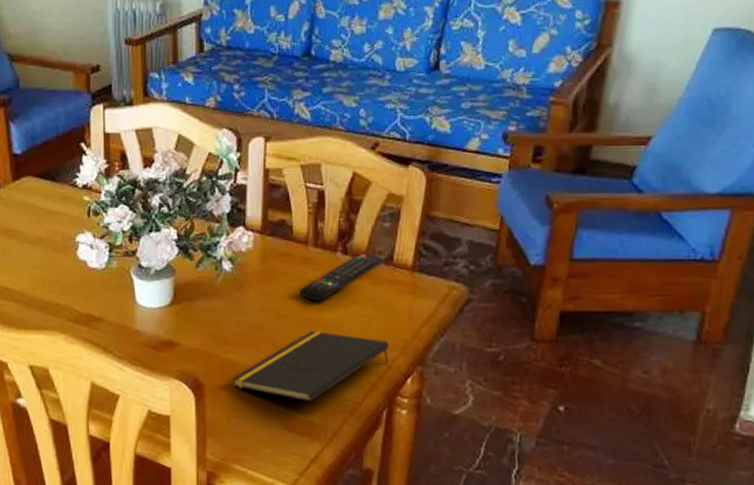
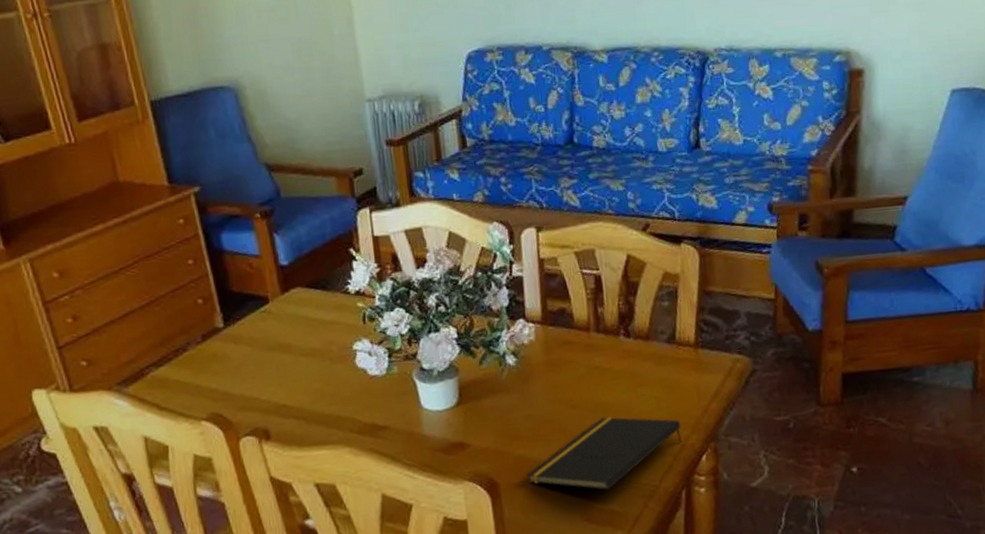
remote control: present [300,253,383,301] -> none [586,334,666,387]

